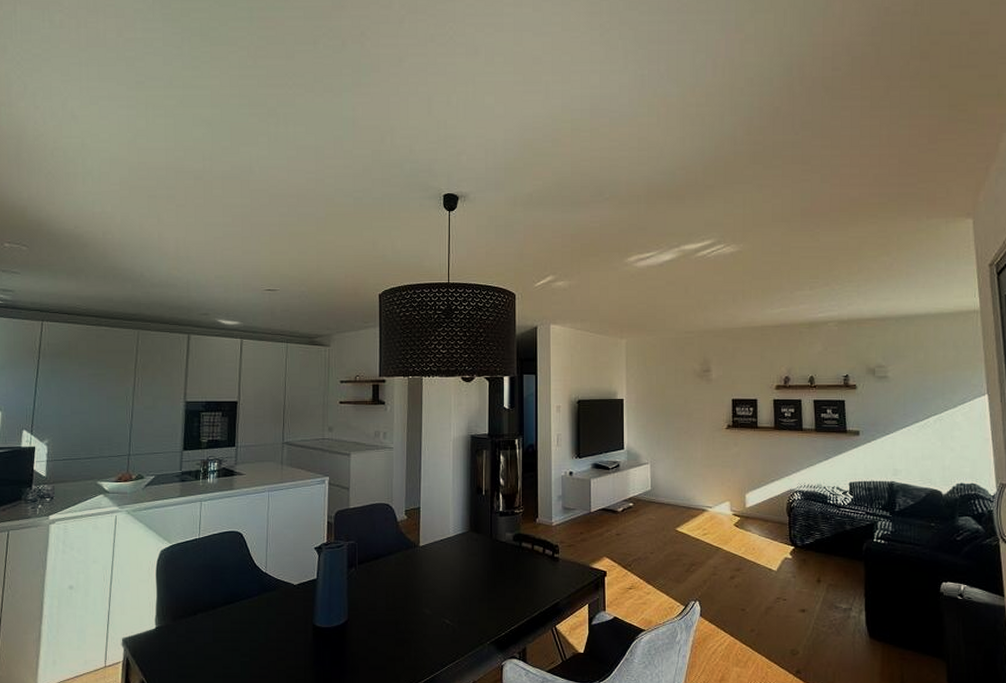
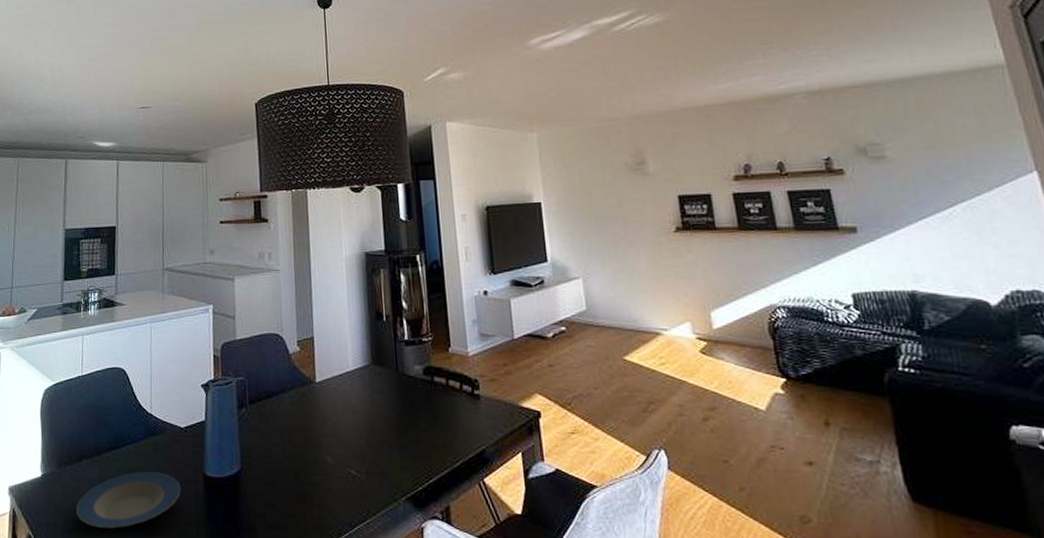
plate: none [189,623,291,673] -> present [76,472,181,528]

